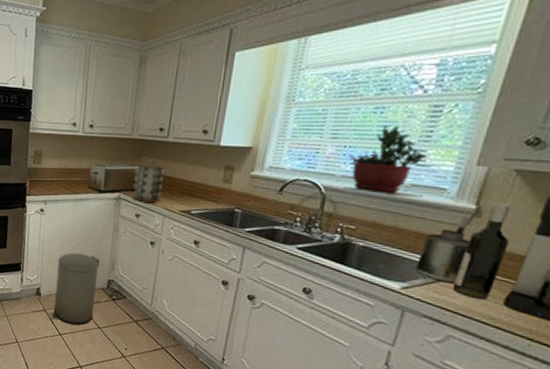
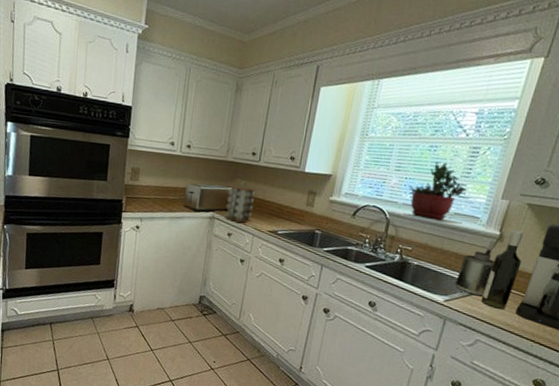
pedal bin: present [48,252,100,326] -> none [140,269,193,341]

